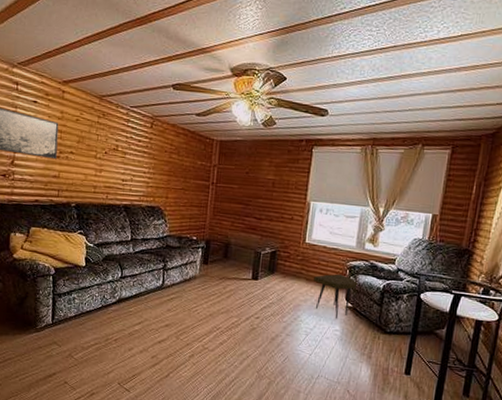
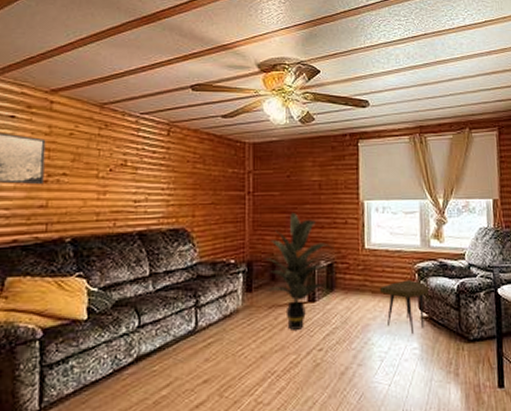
indoor plant: none [219,203,279,300] -> present [263,212,334,330]

